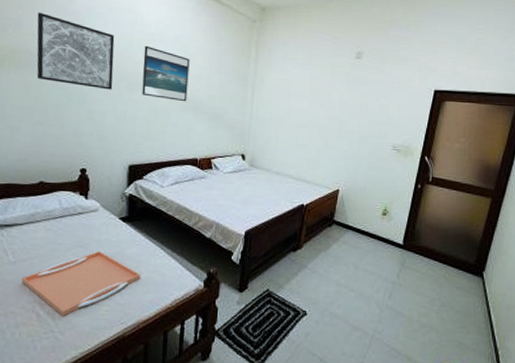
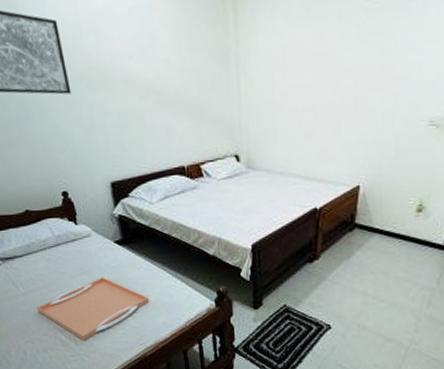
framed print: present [141,45,190,102] -> none [95,27,159,97]

